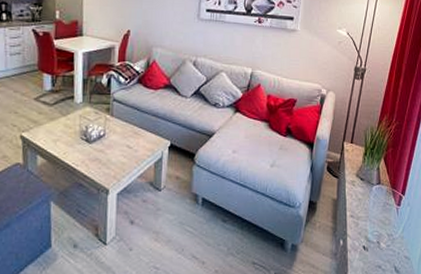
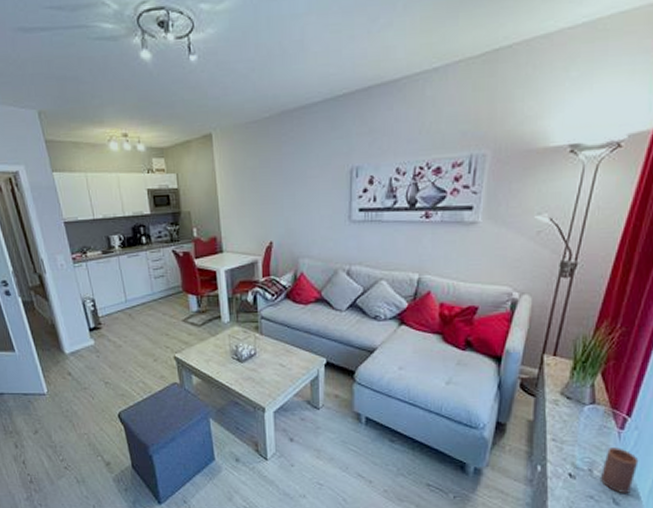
candle: none [386,222,411,262] -> present [601,448,639,493]

